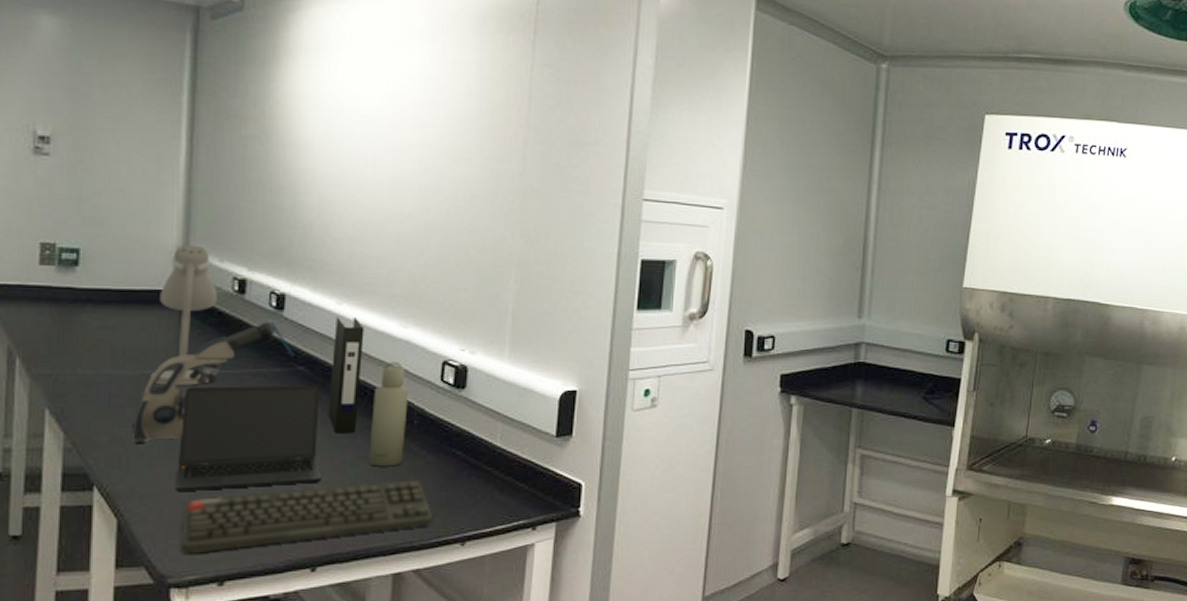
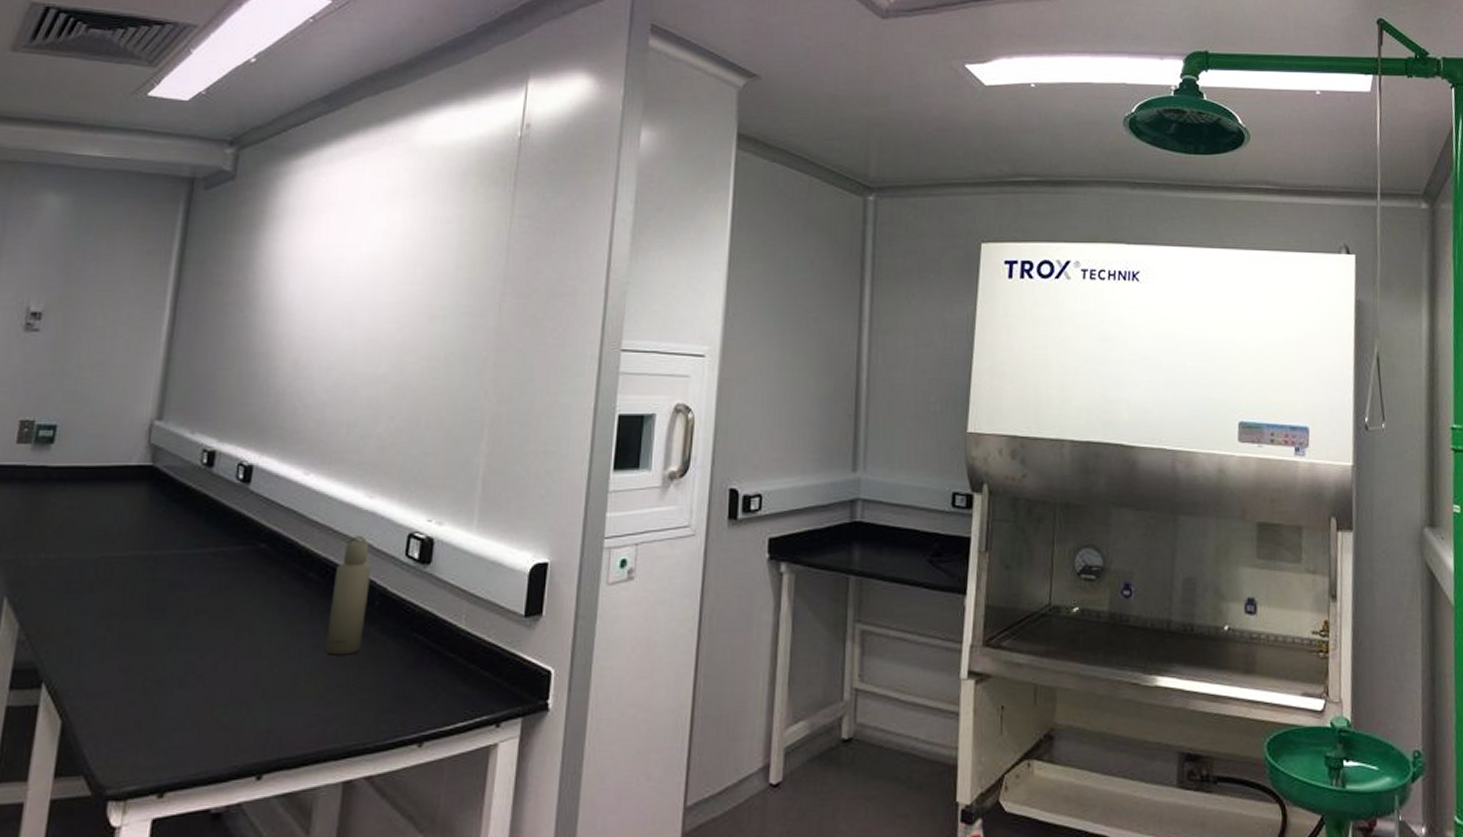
microscope: present [132,320,295,445] -> none [86,494,258,635]
desk lamp: present [149,245,217,386] -> none [109,417,186,569]
laptop: present [175,385,322,492] -> none [123,564,280,689]
computer keyboard: present [180,480,434,554] -> none [124,670,391,760]
binder: present [328,317,364,434] -> none [286,488,330,618]

